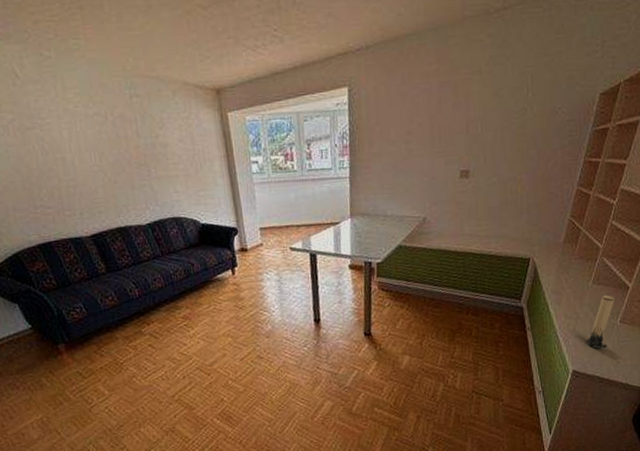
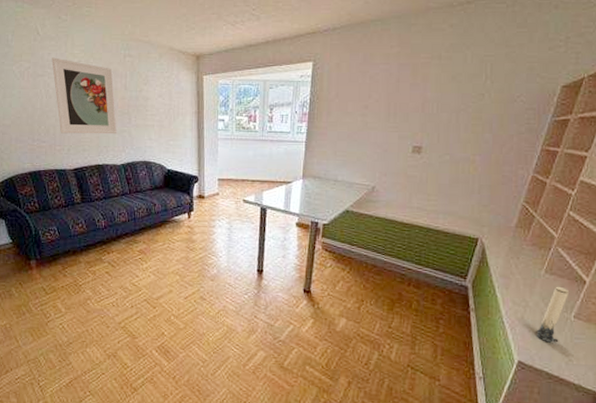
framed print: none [40,104,135,196] -> present [52,57,117,134]

